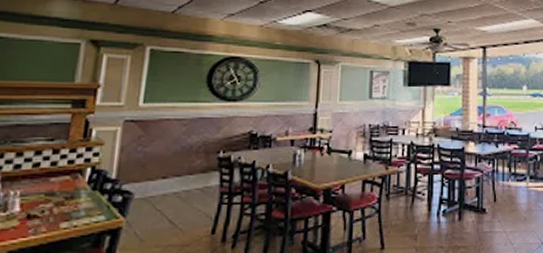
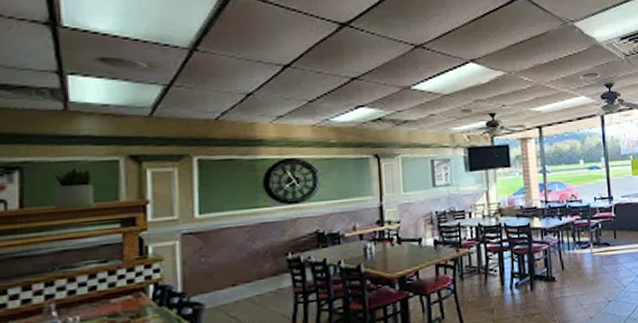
planter: none [13,47,56,87] -> present [50,168,97,211]

